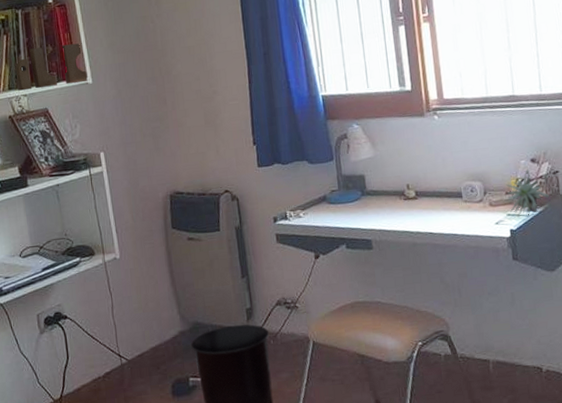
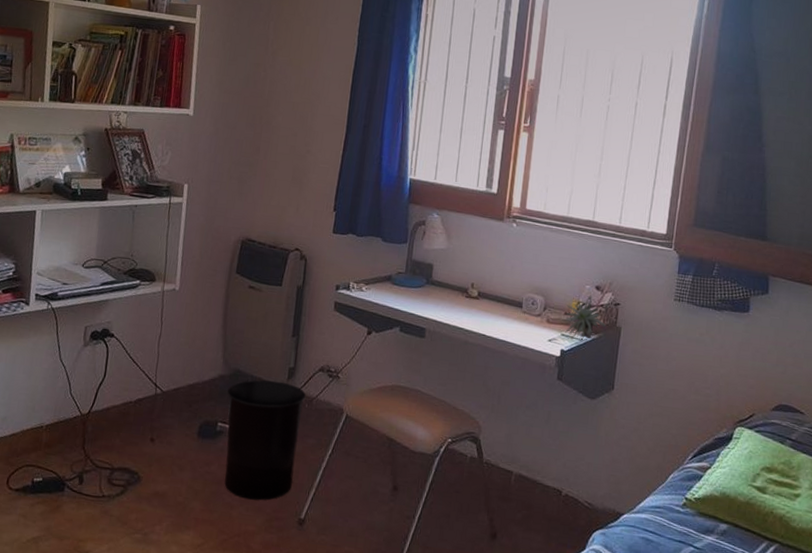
bookend: present [14,43,88,91] -> none [119,69,192,113]

